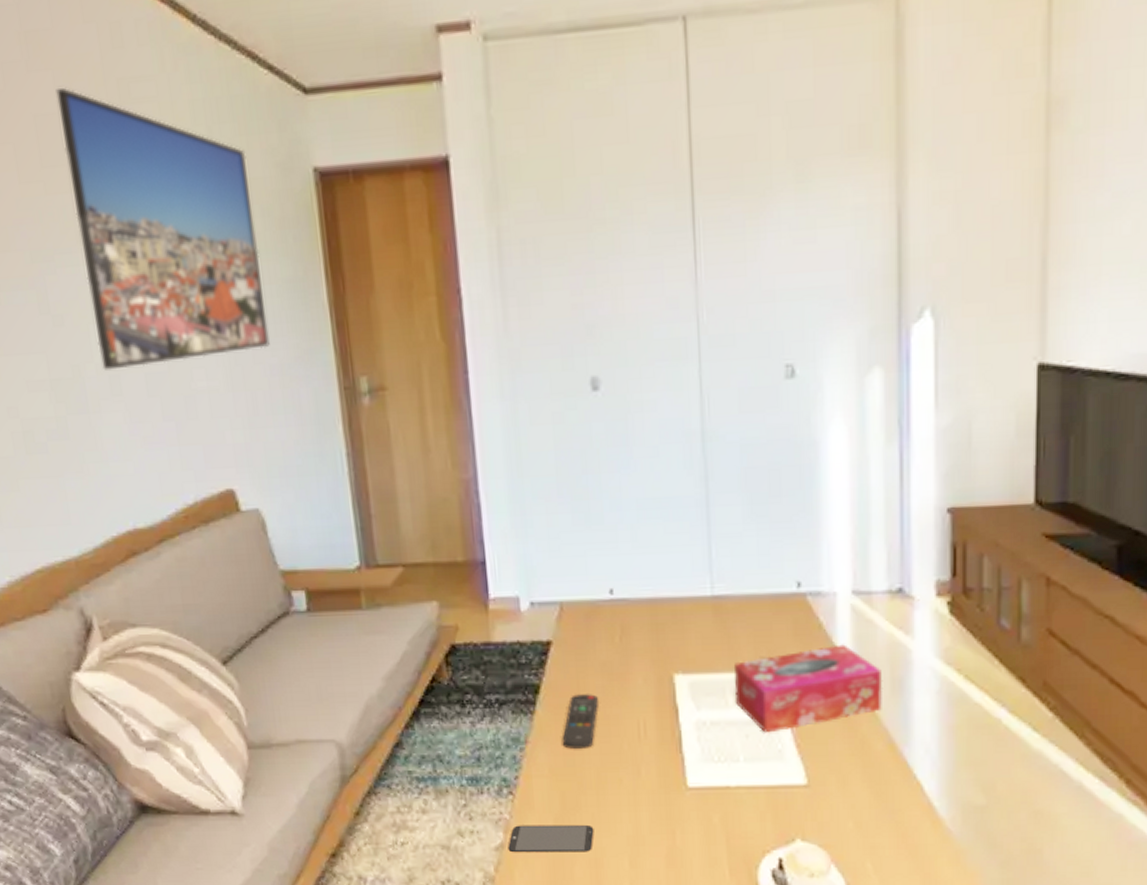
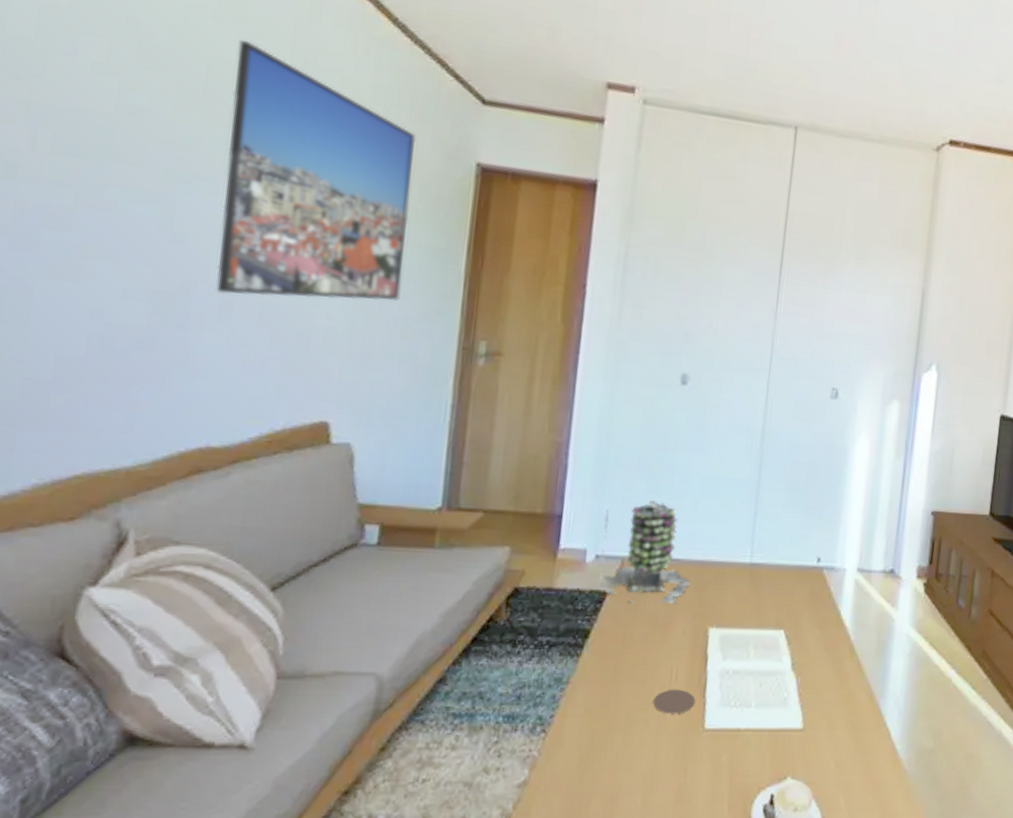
smartphone: present [508,824,594,853] -> none [530,762,616,790]
succulent plant: none [531,534,644,653] -> present [599,500,691,605]
remote control: present [562,693,598,749] -> none [600,640,640,691]
coaster: none [623,744,672,772] -> present [653,689,696,714]
tissue box: present [734,644,883,733] -> none [755,611,871,683]

